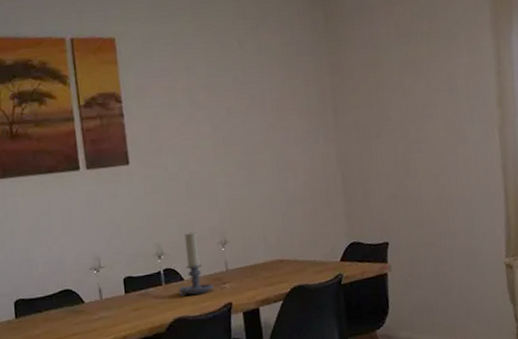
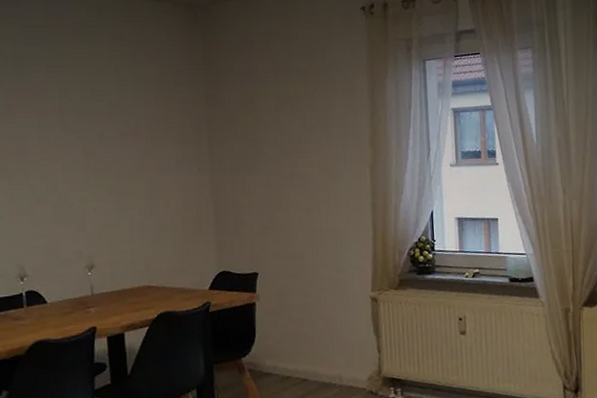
candle holder: present [179,232,214,296] -> none [41,255,78,319]

